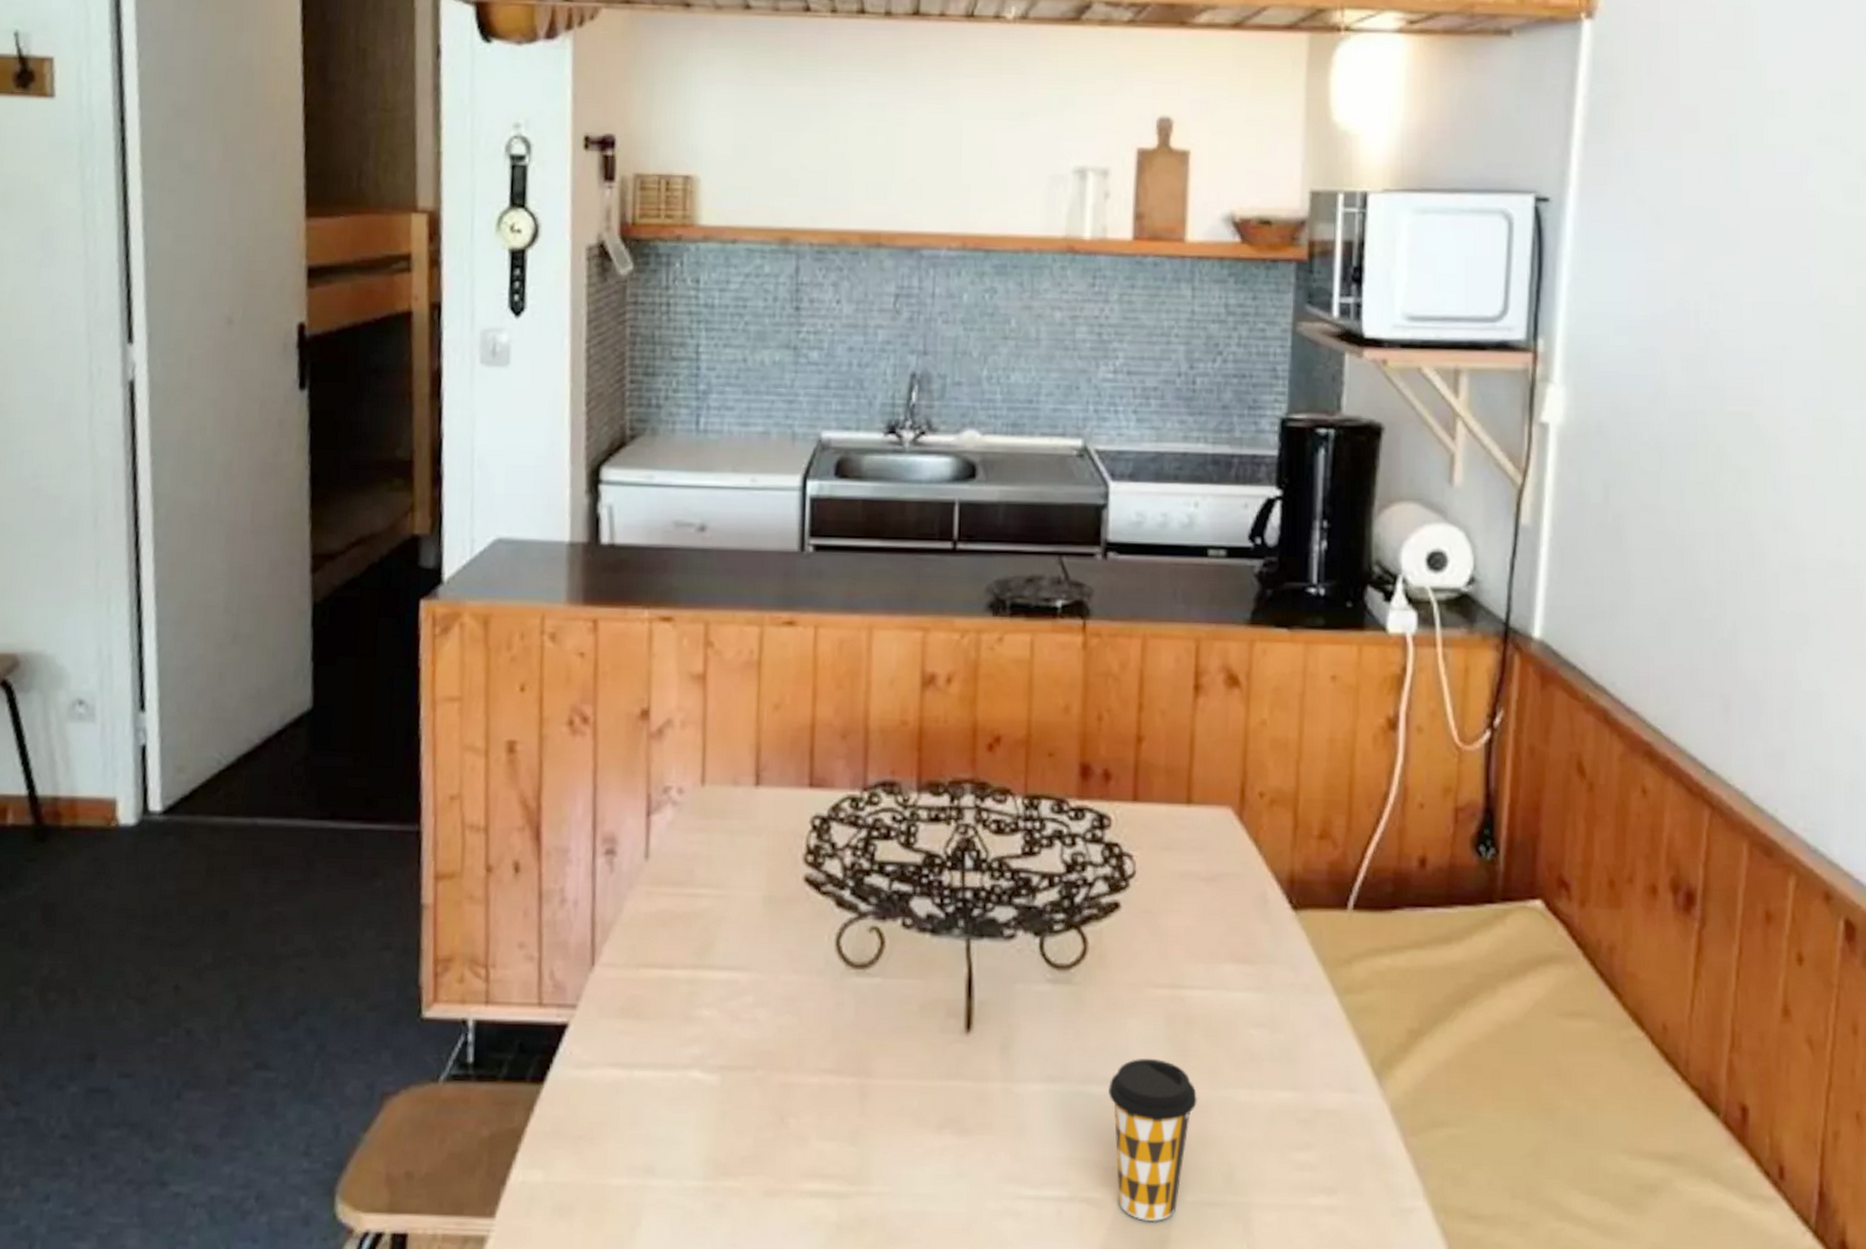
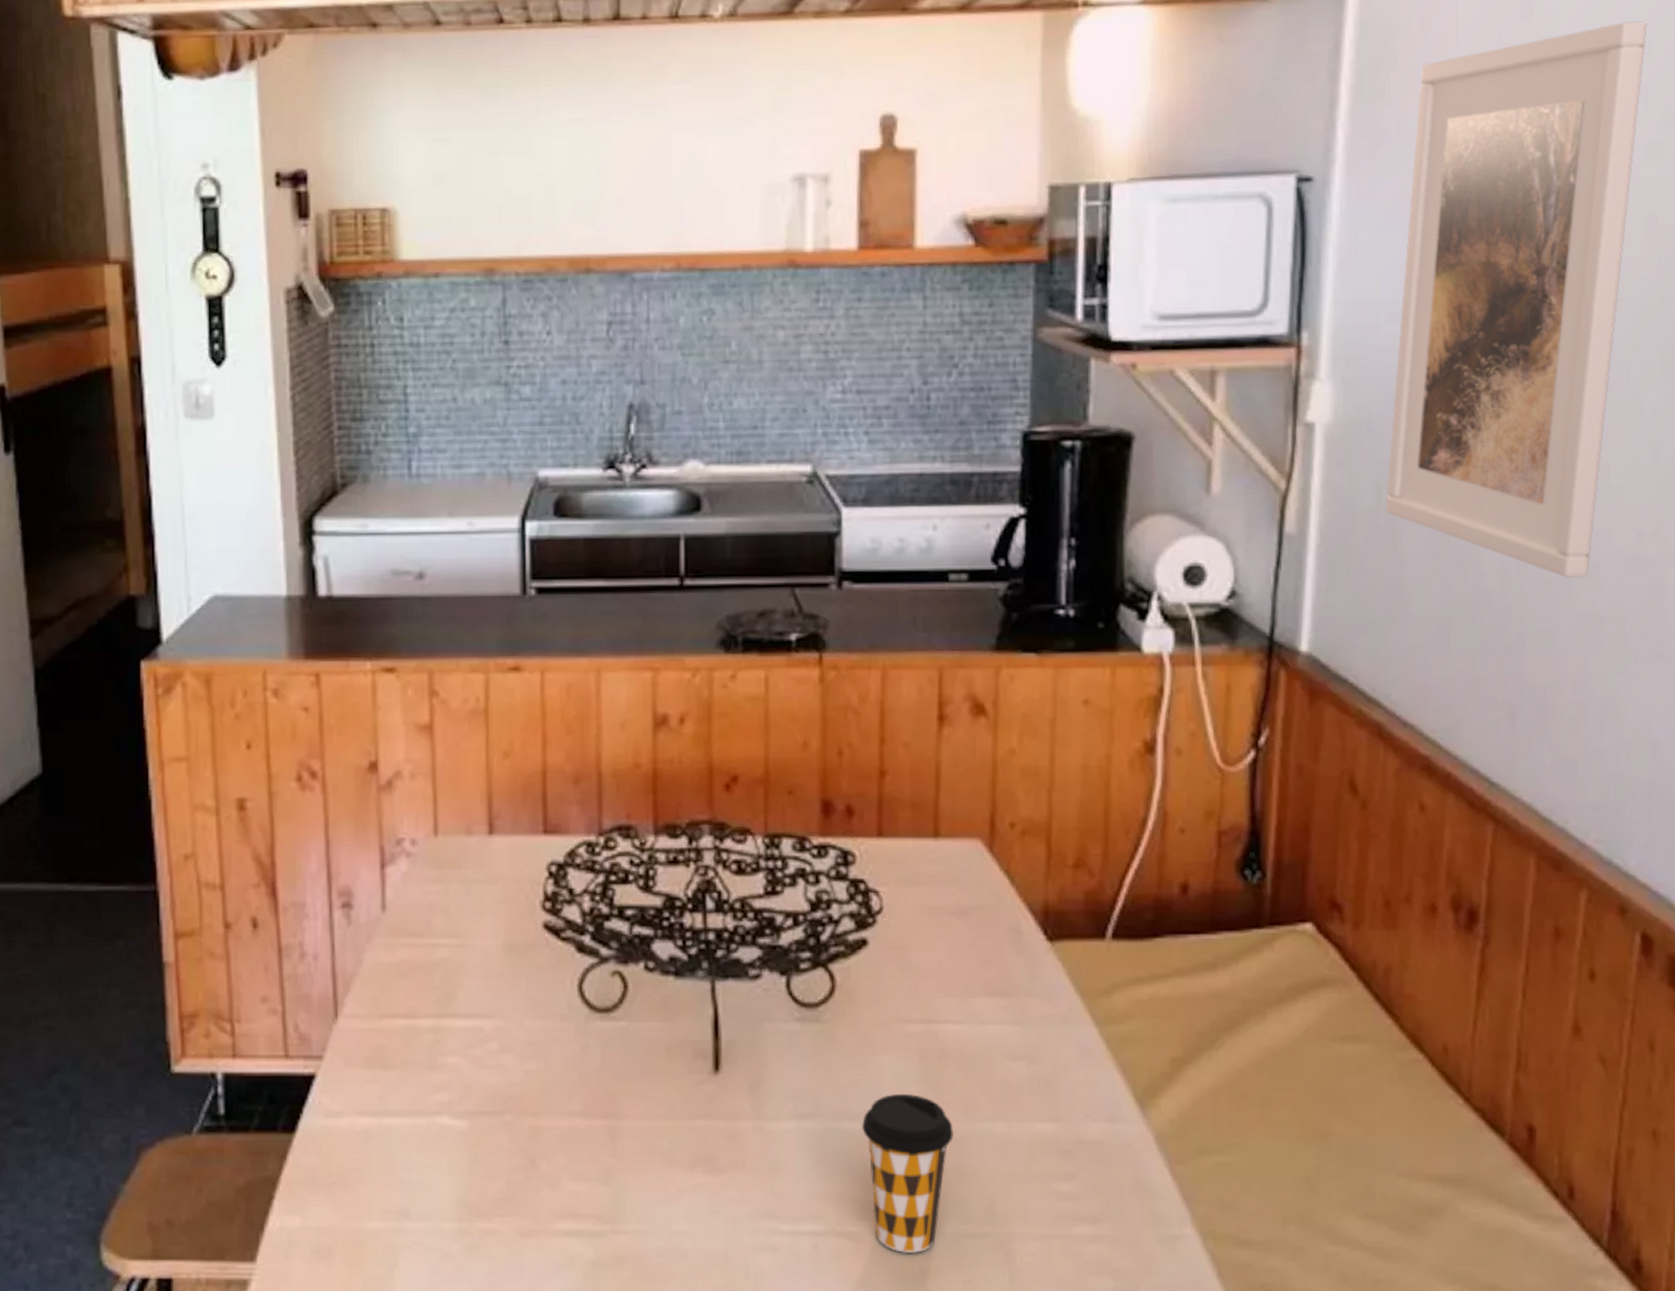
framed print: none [1612,76,1845,579] -> present [1385,21,1648,578]

